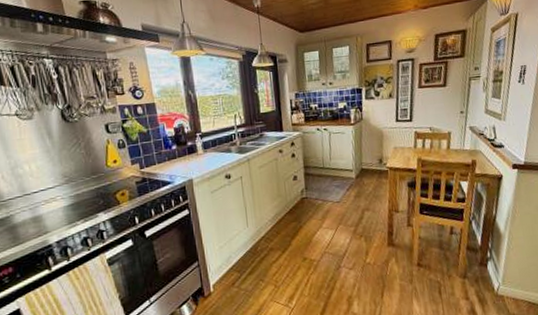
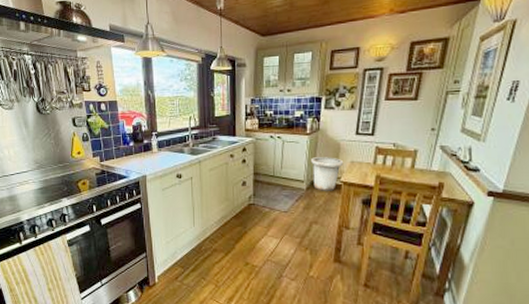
trash can: none [357,144,388,178] -> present [311,157,344,191]

